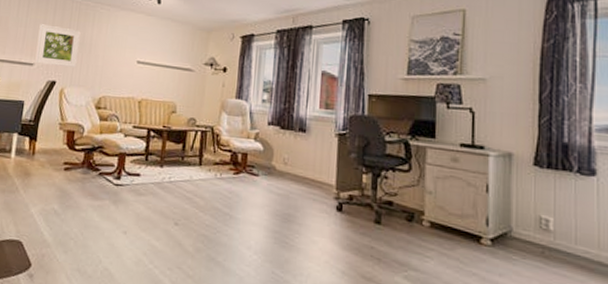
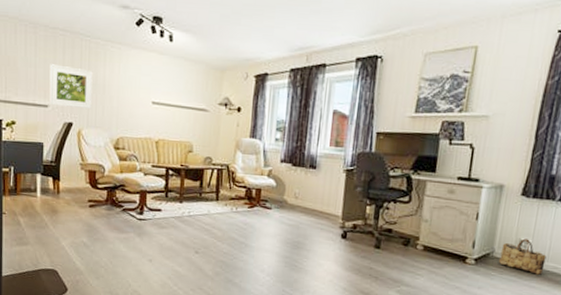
basket: none [518,215,574,261] -> present [498,238,547,275]

